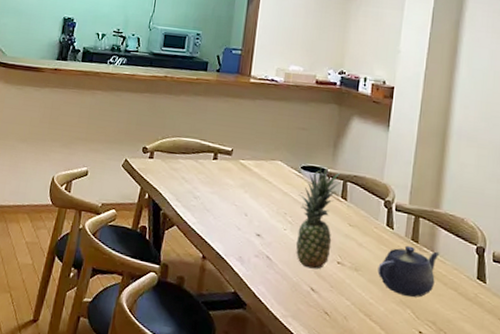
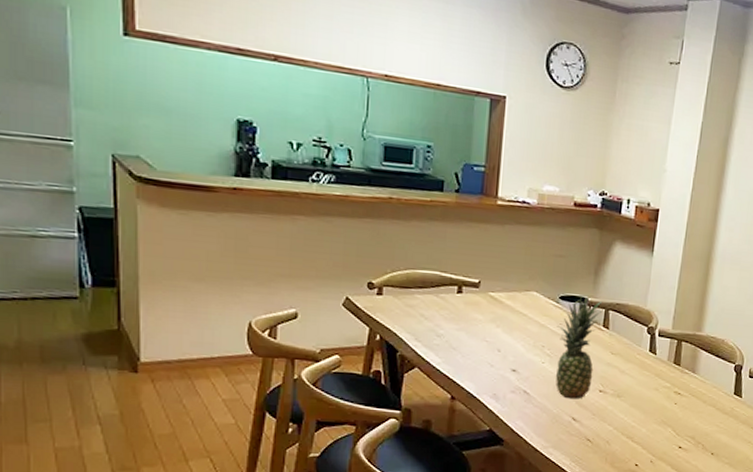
teapot: present [377,245,440,298] -> none [640,369,701,416]

